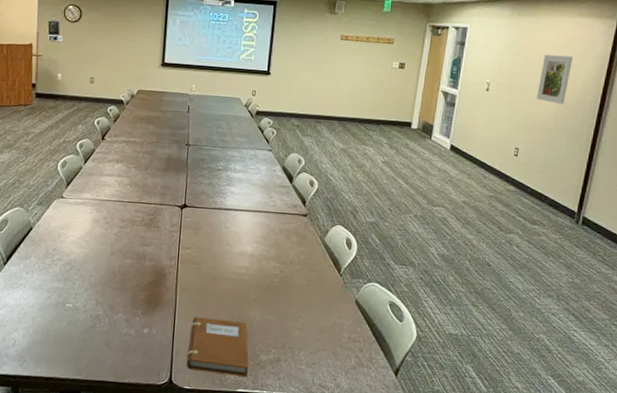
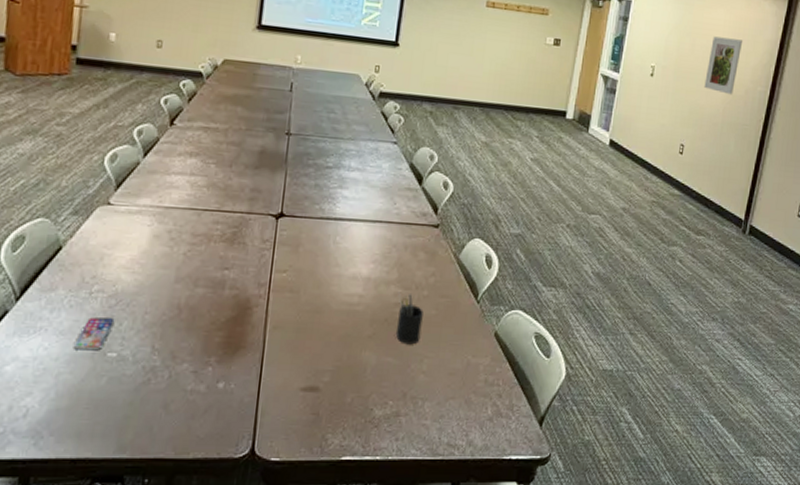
smartphone: none [43,278,70,302] -> present [73,317,115,351]
notebook: present [186,317,249,377] -> none [275,363,359,439]
pen holder: none [275,266,297,307] -> present [395,292,424,345]

